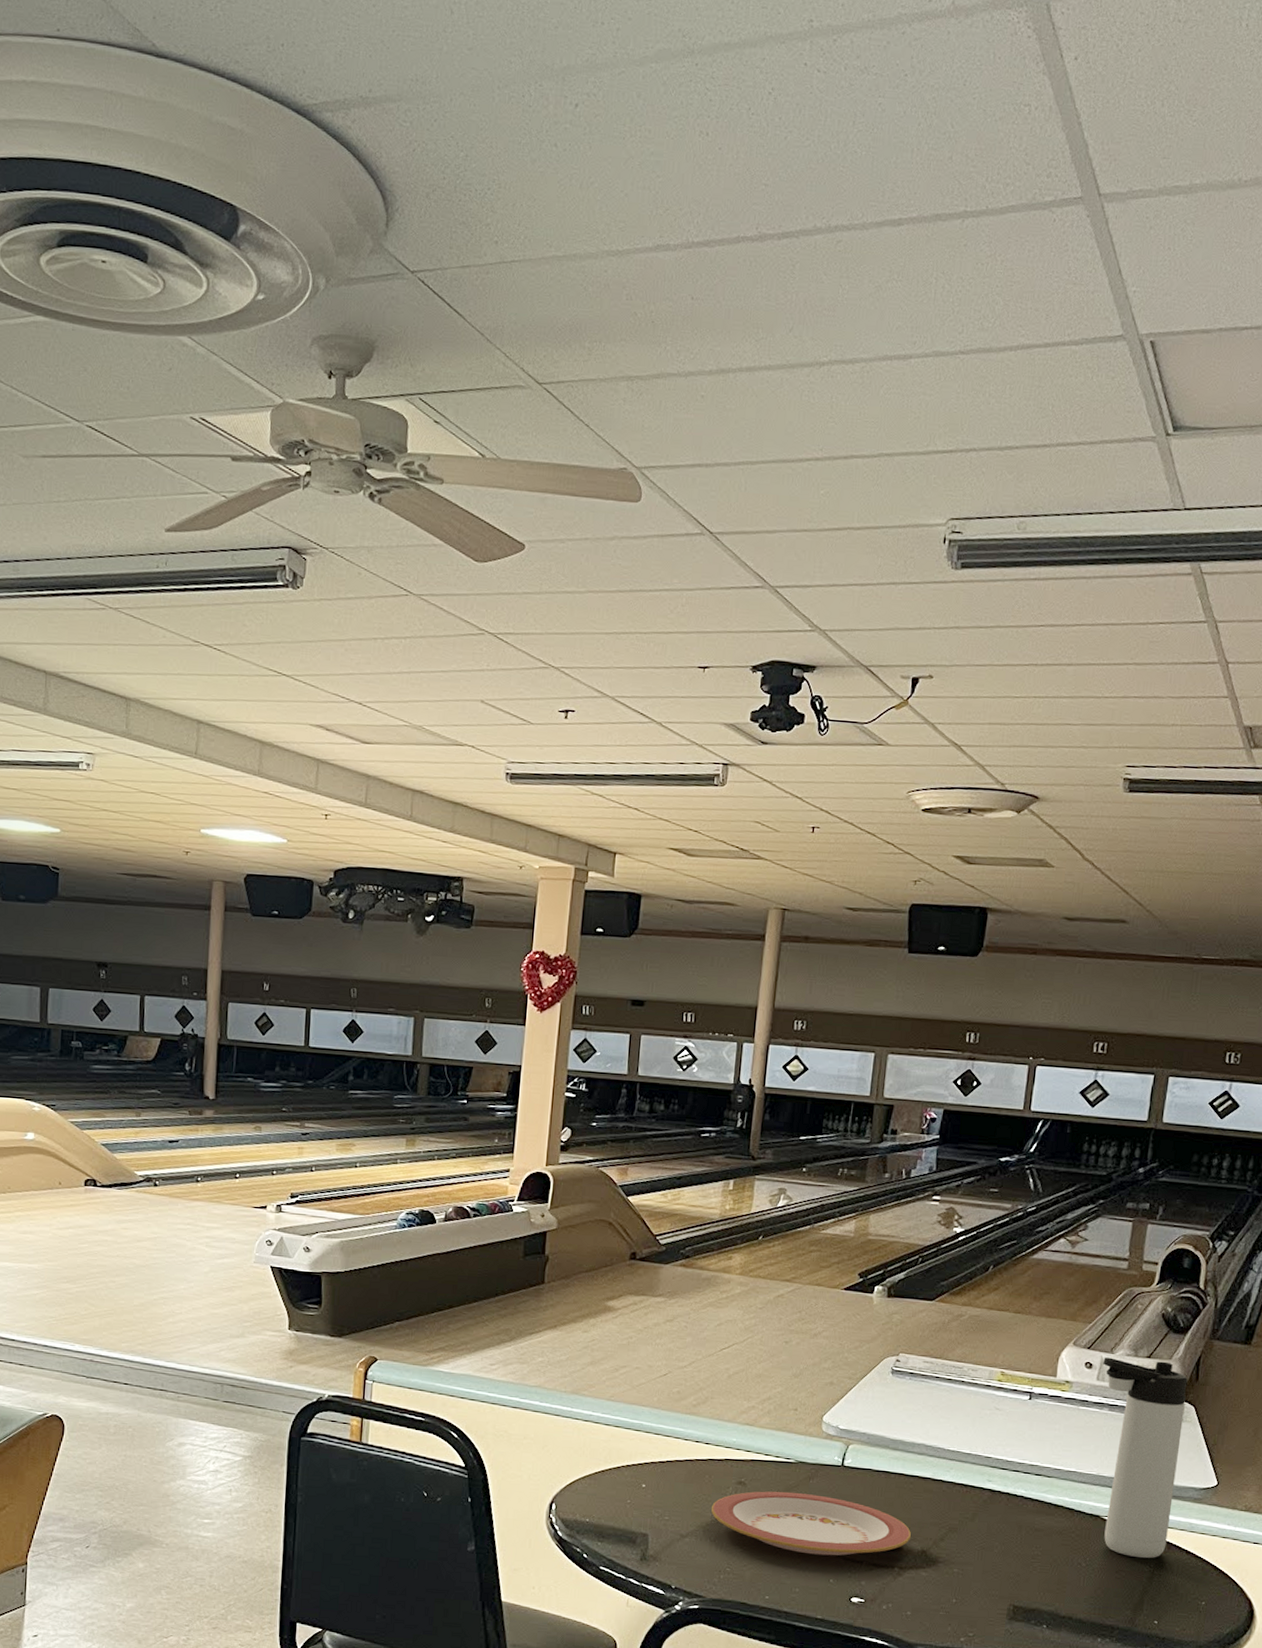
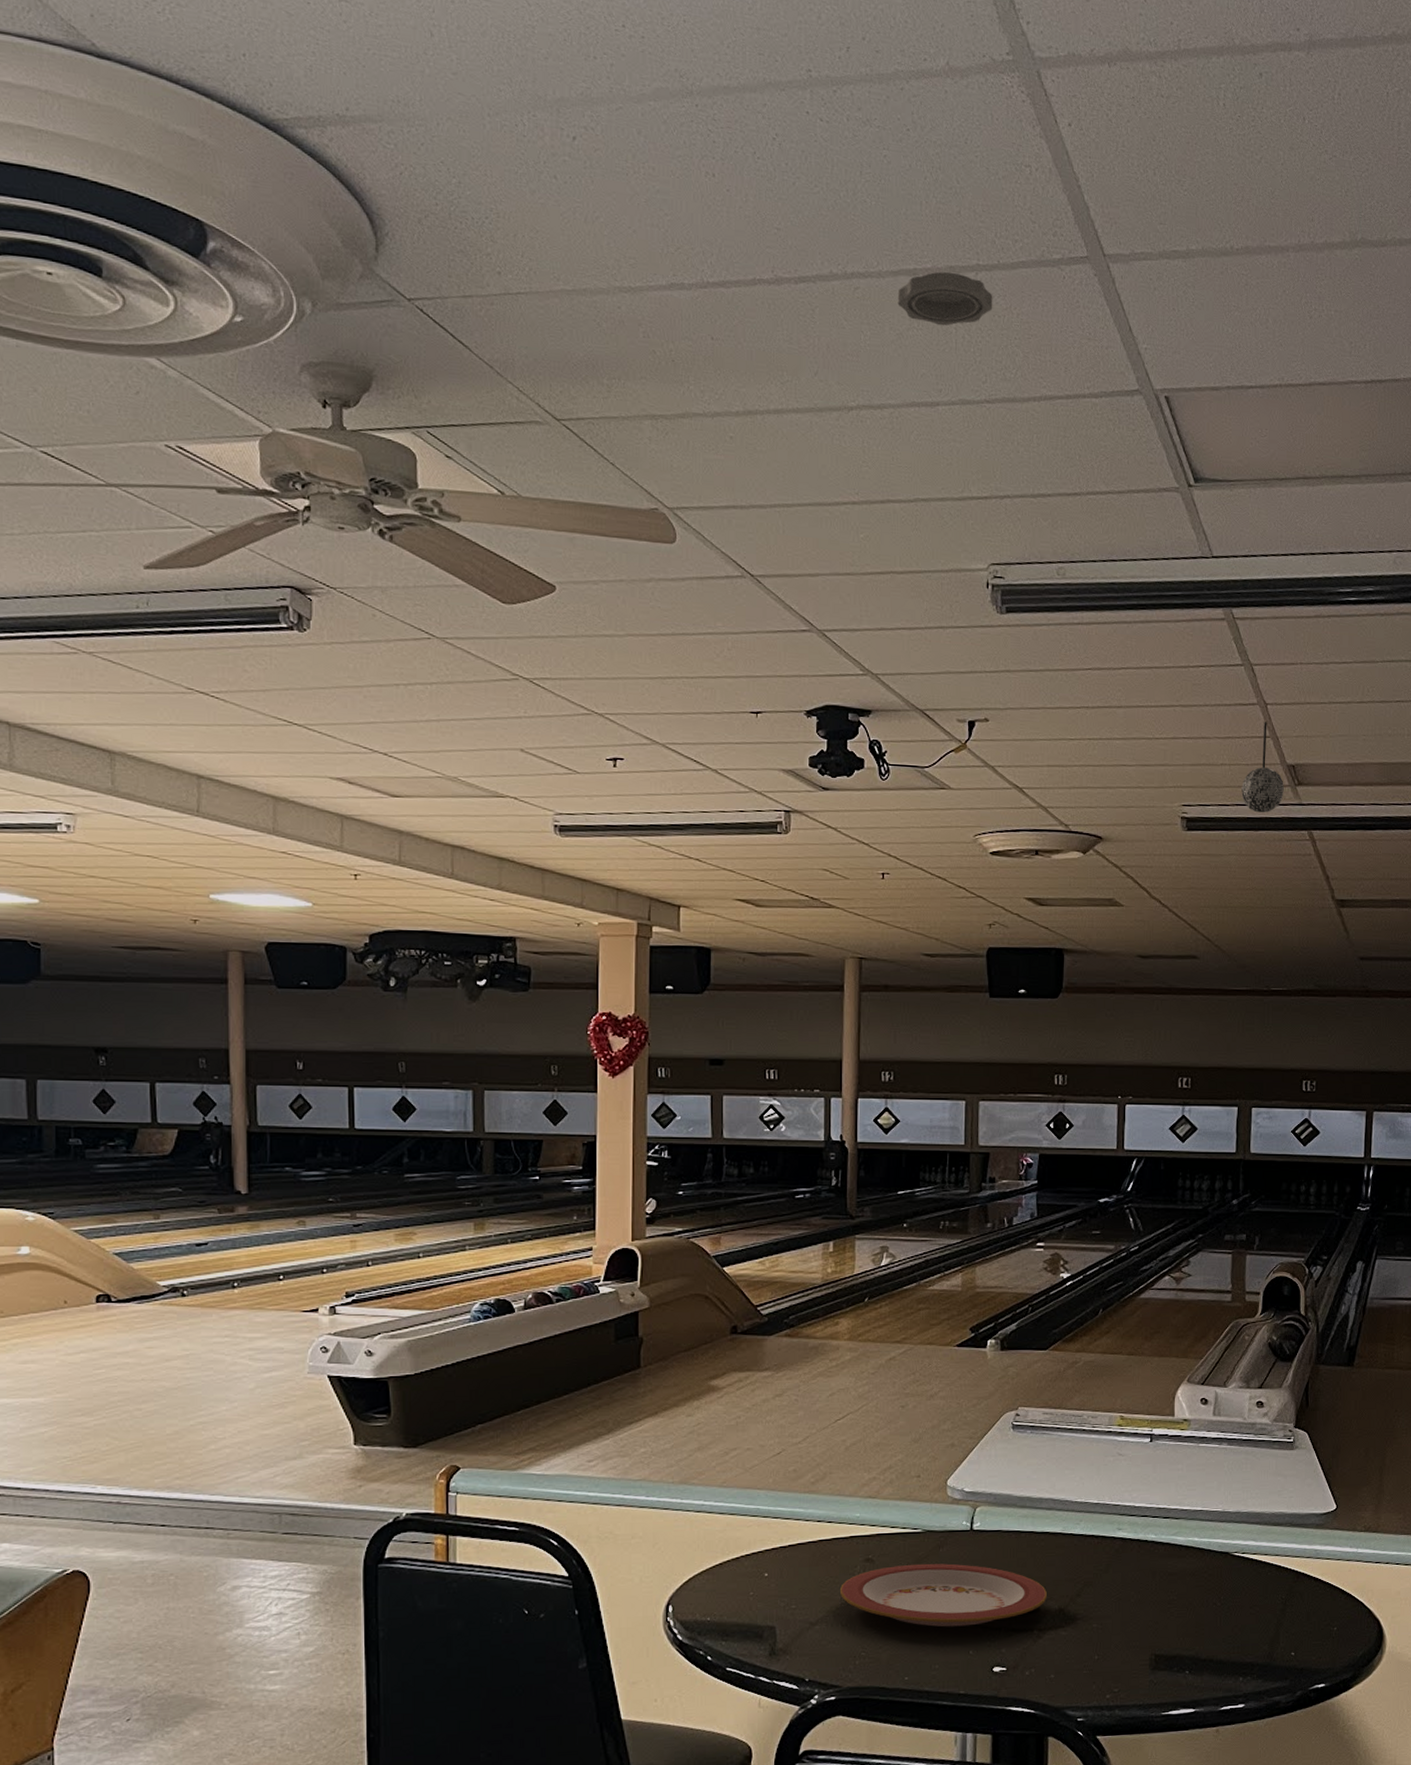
smoke detector: none [879,220,978,277] -> present [897,272,993,326]
thermos bottle: present [1103,1357,1188,1559] -> none [1217,1390,1299,1591]
disco ball: none [1191,681,1239,776] -> present [1241,722,1284,813]

